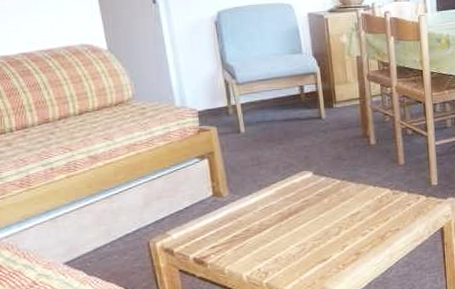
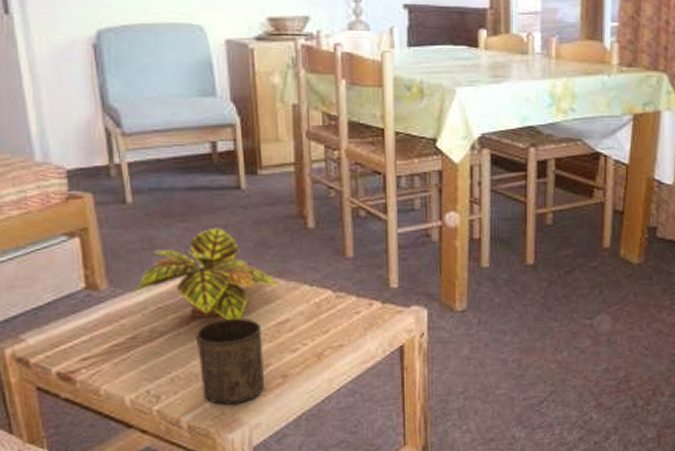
plant: none [245,147,353,214] -> present [130,227,281,320]
cup: none [292,212,343,277] -> present [195,317,264,405]

